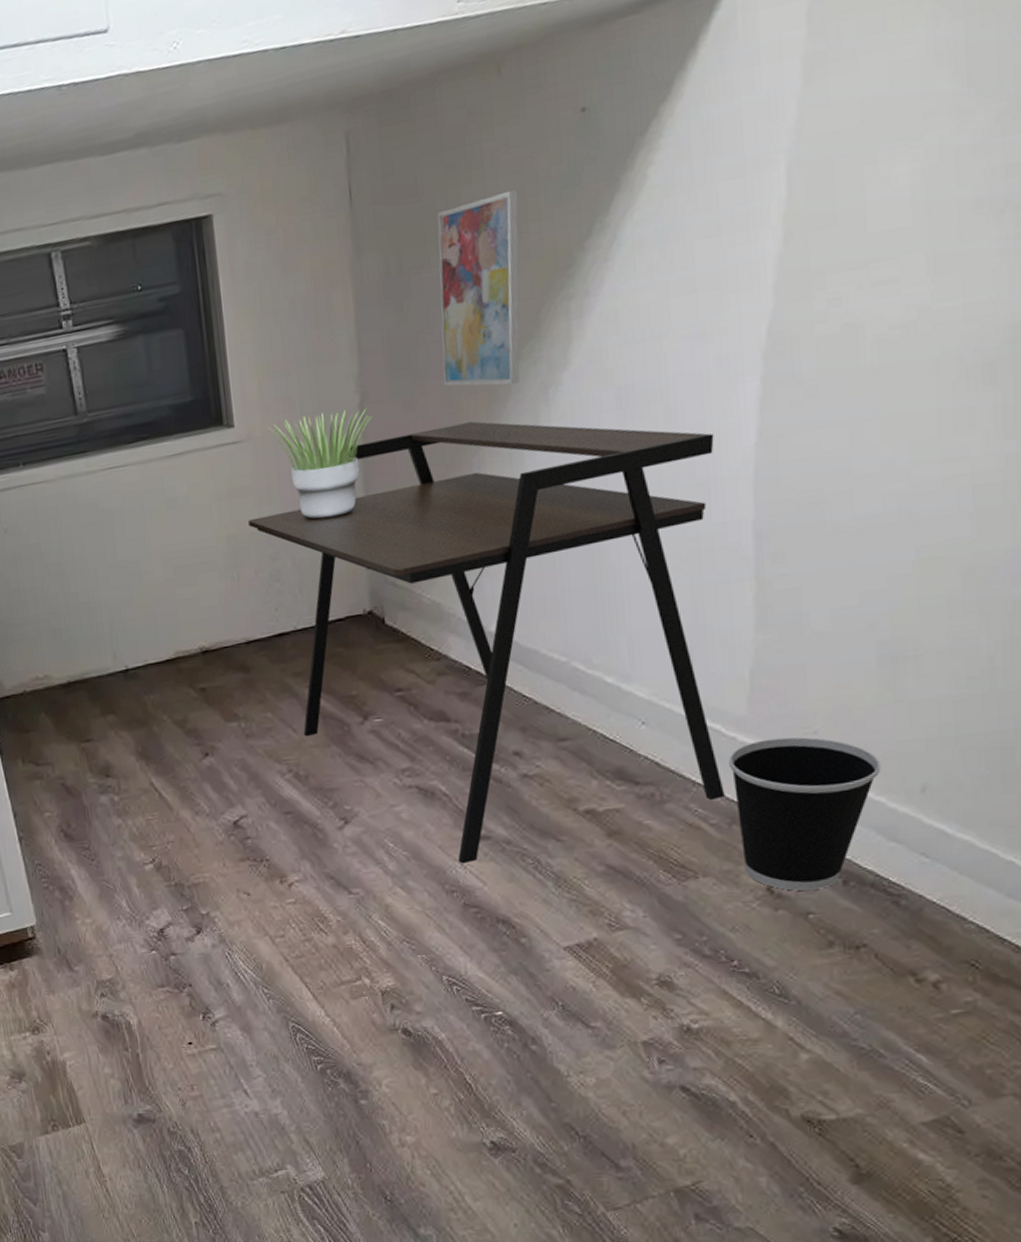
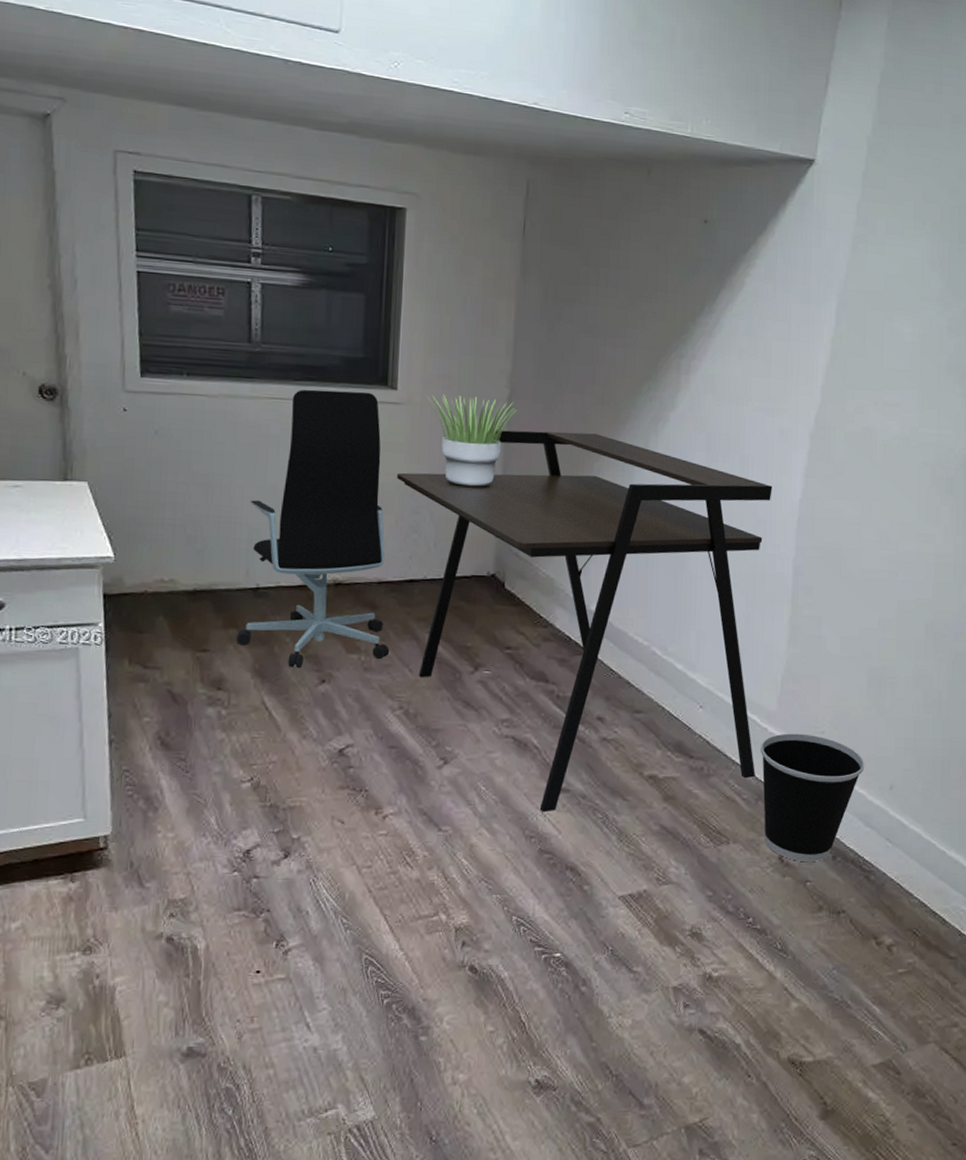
office chair: none [105,437,270,746] -> present [237,389,390,669]
wall art: present [437,189,520,387] -> none [578,263,652,413]

